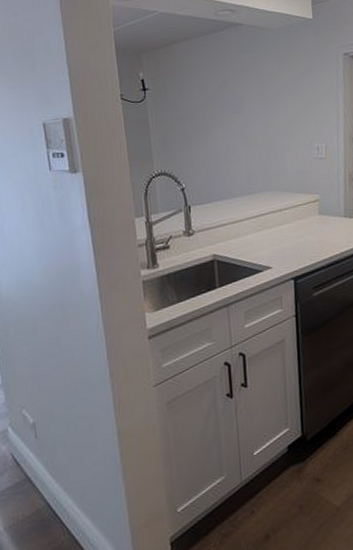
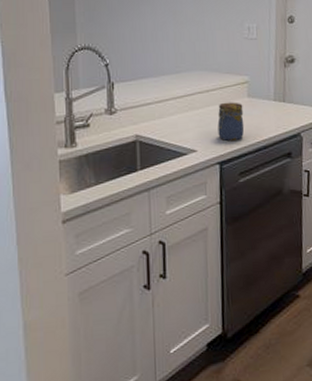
jar: none [290,219,317,257] -> present [217,102,245,141]

